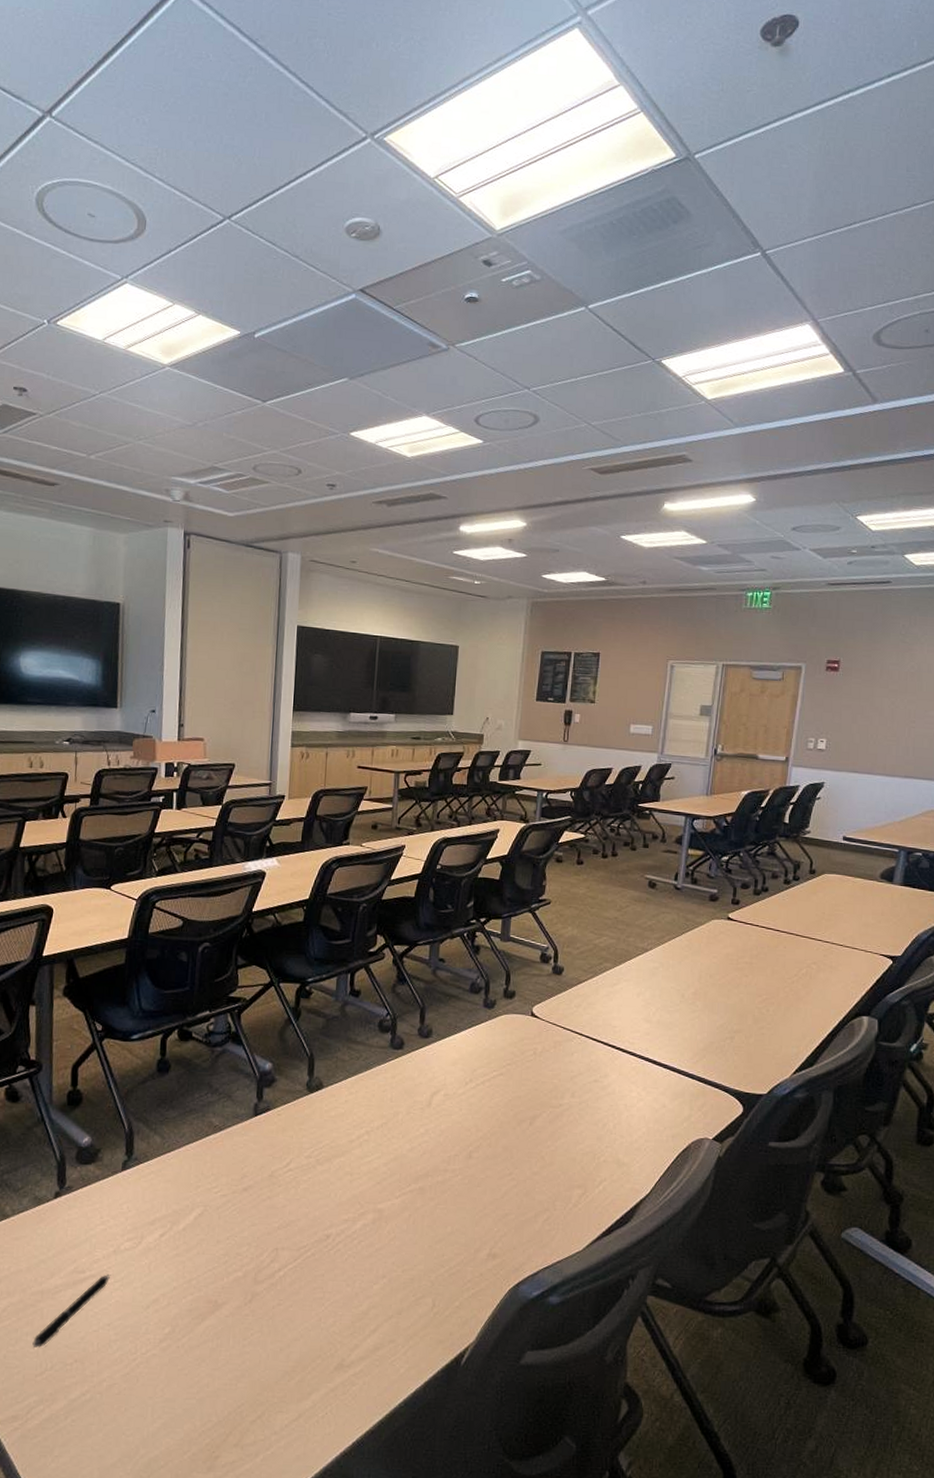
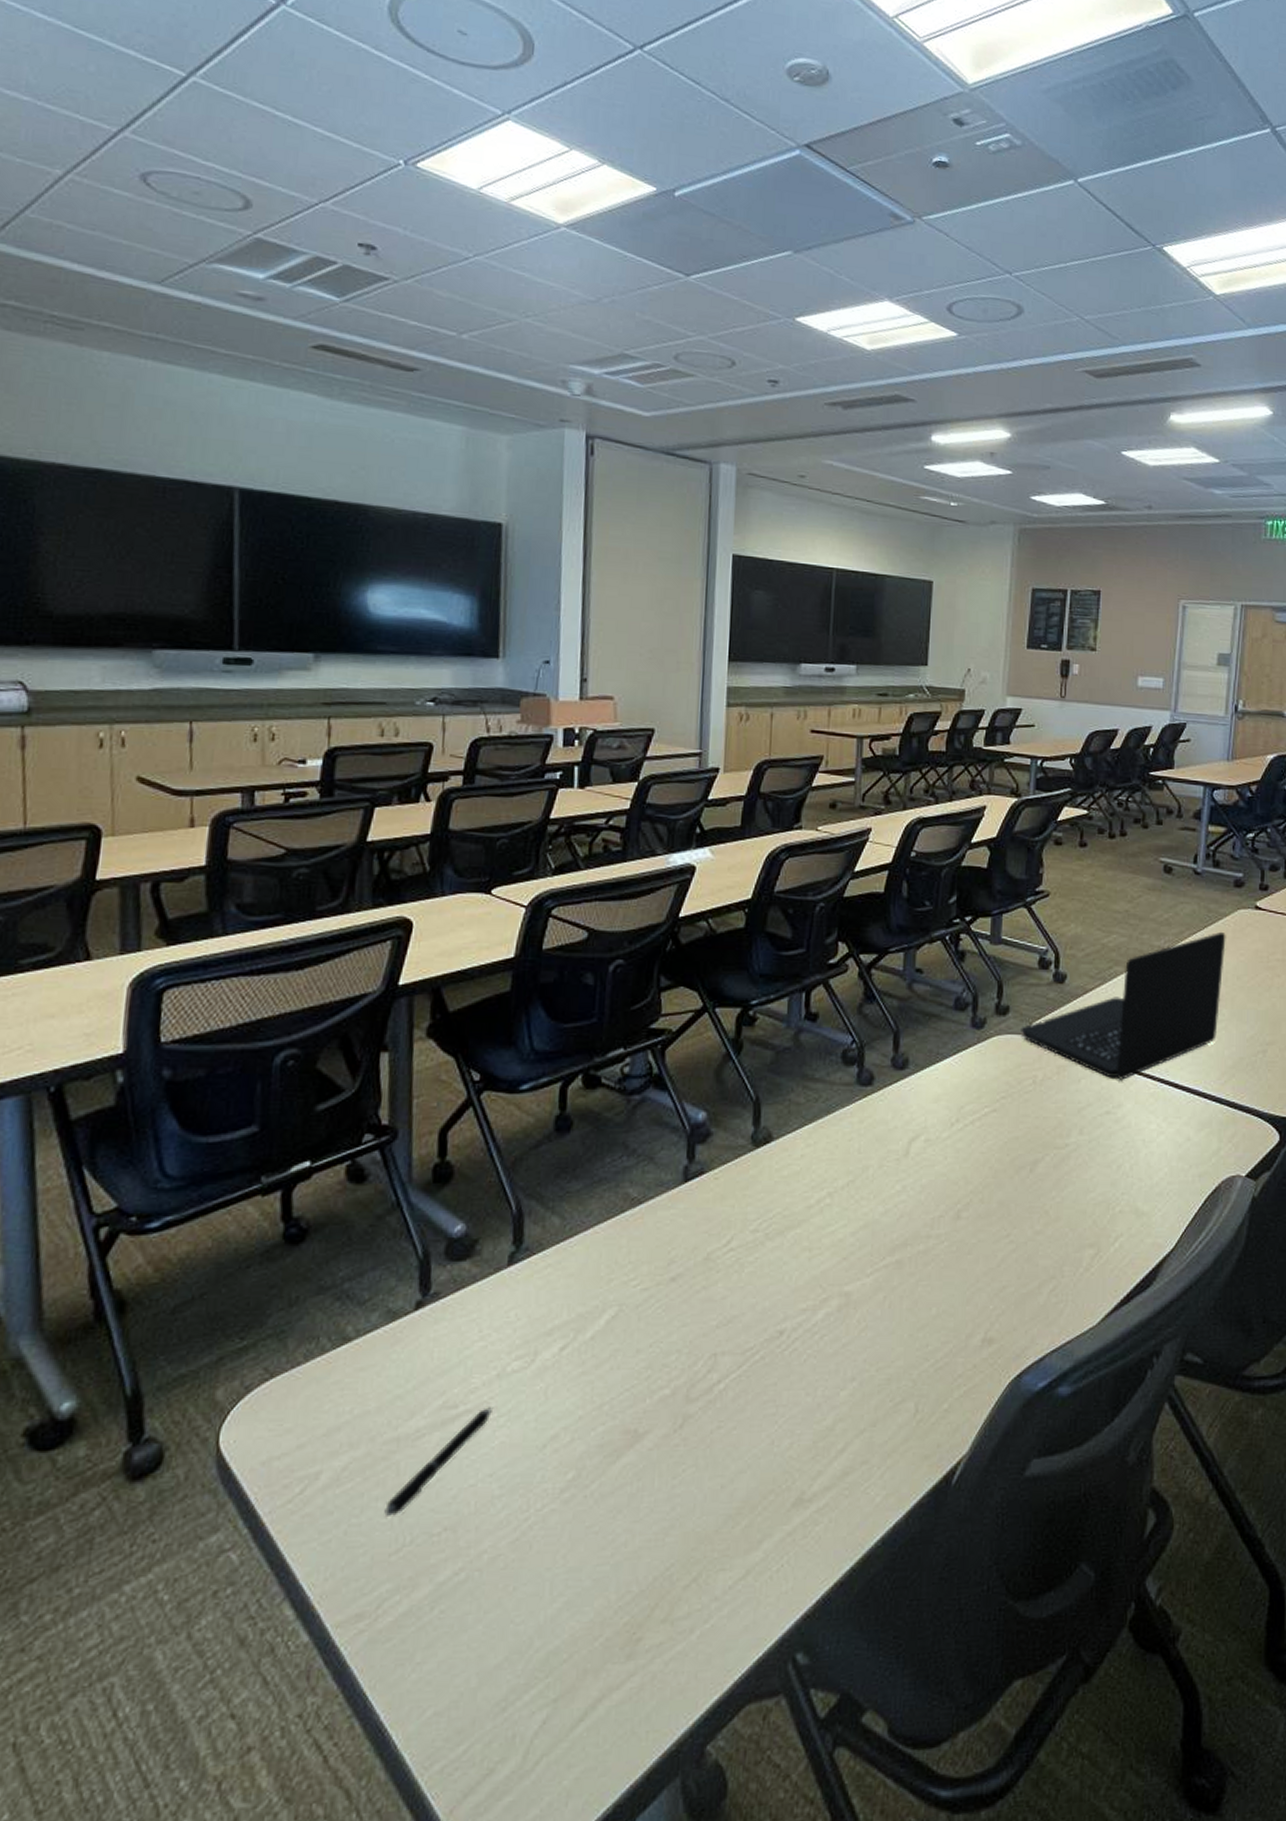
laptop: none [524,937,701,1055] -> present [1021,931,1226,1080]

